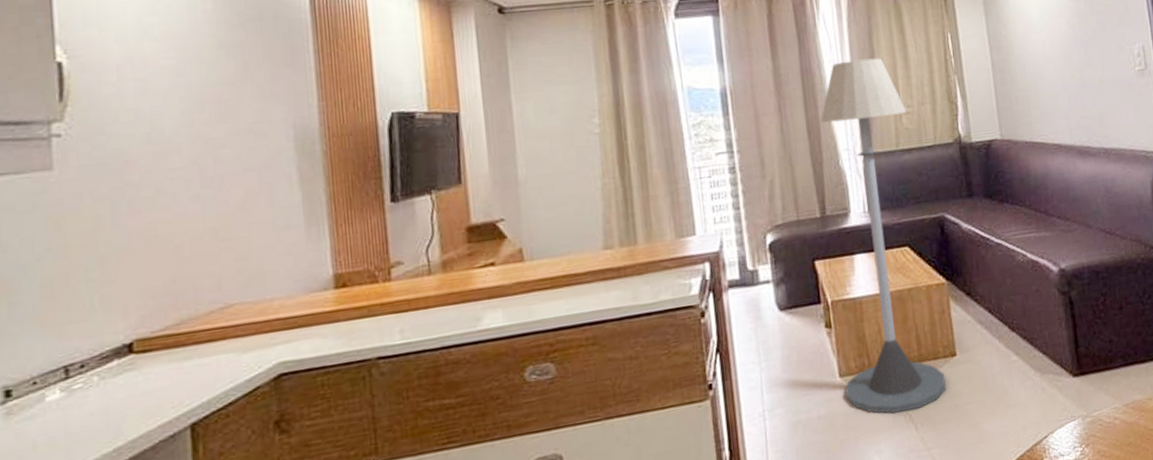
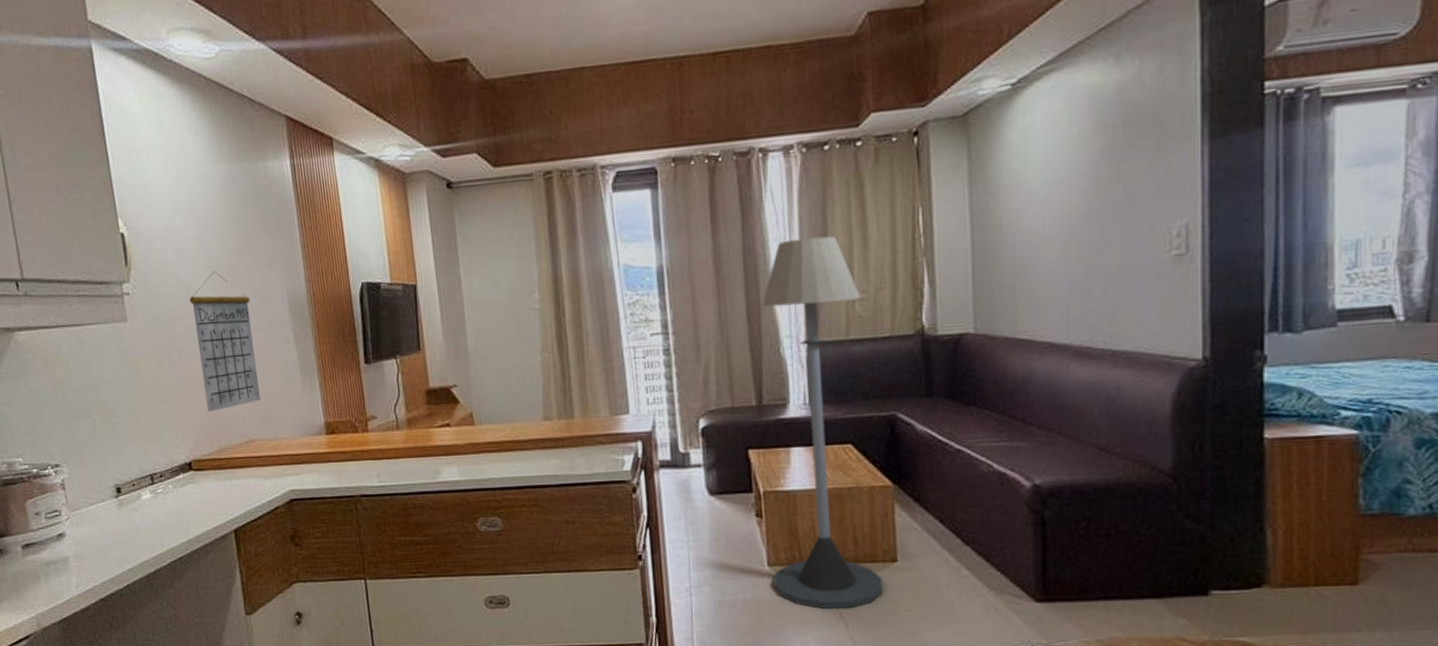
calendar: none [153,103,245,277] -> present [189,270,261,413]

